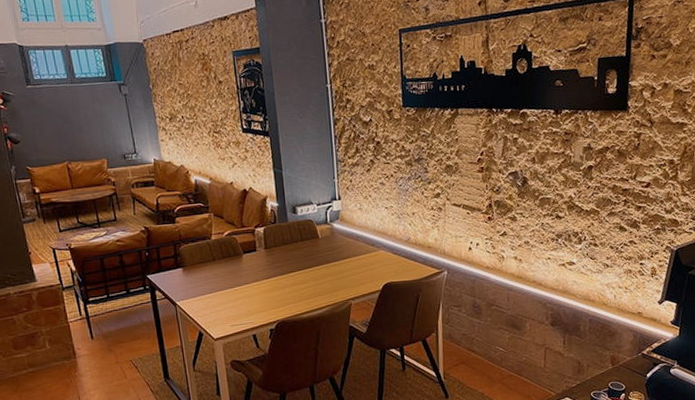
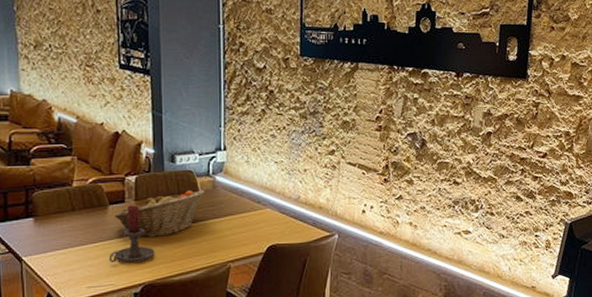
candle holder: none [246,253,285,304] -> present [109,205,155,263]
fruit basket: none [248,236,325,281] -> present [114,190,205,238]

